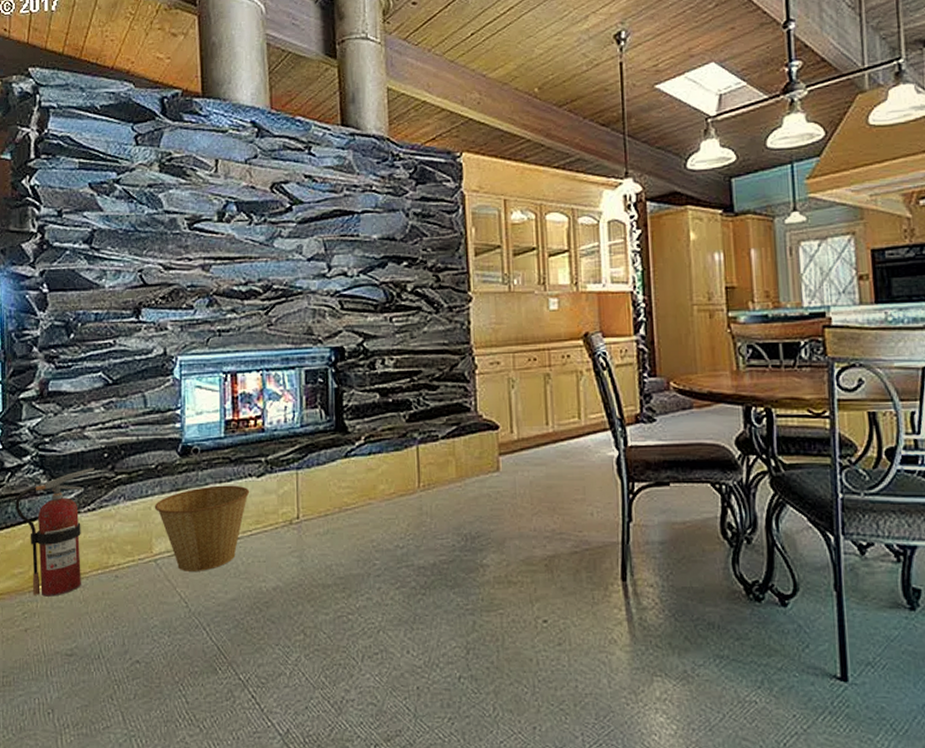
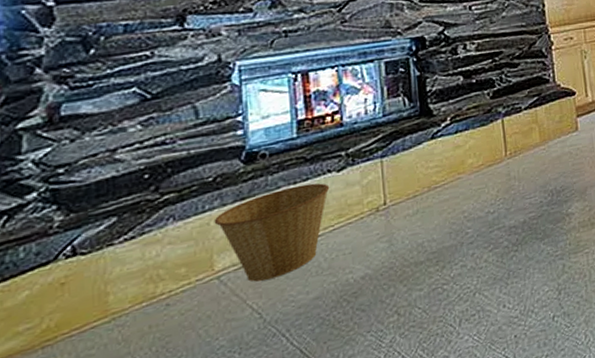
fire extinguisher: present [15,467,94,597] -> none [16,191,131,351]

